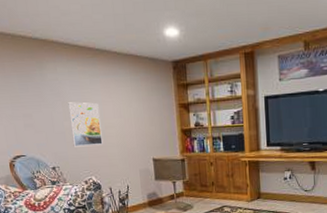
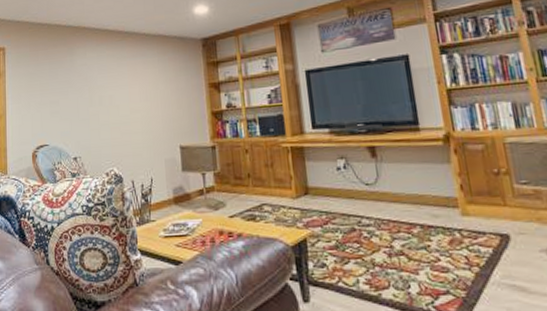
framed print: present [68,102,103,147] -> none [94,86,127,135]

